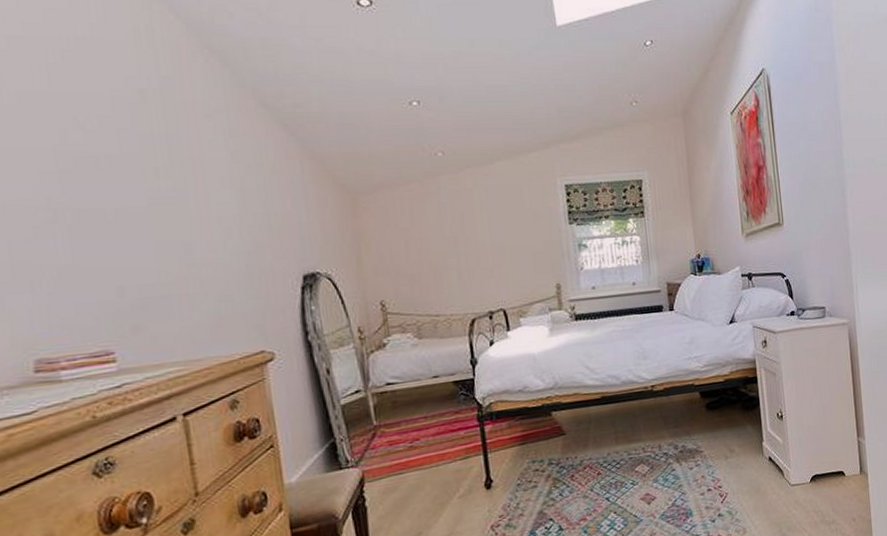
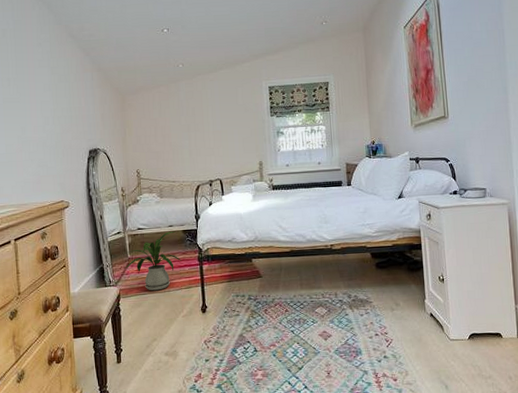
house plant: none [364,383,455,468] -> present [122,231,182,291]

